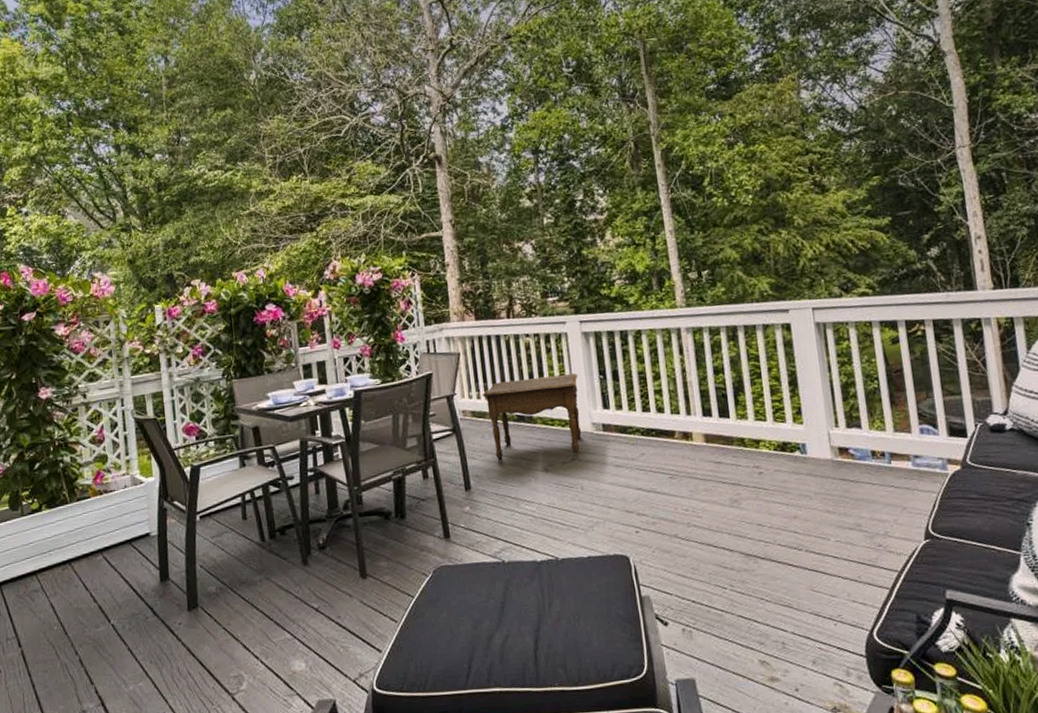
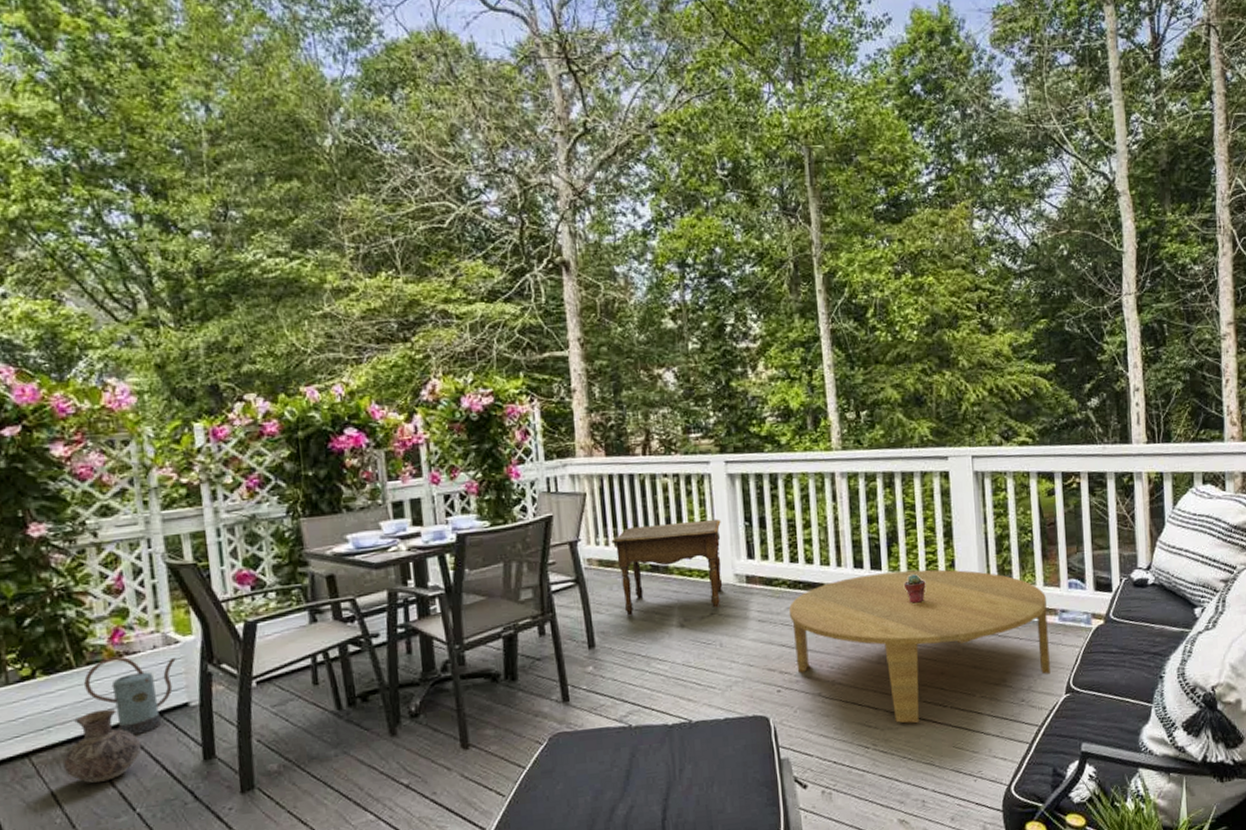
ceramic jug: none [59,537,116,599] -> present [62,708,142,784]
watering can: none [75,494,141,560] -> present [84,656,176,736]
coffee table: none [643,417,907,566] -> present [788,569,1050,723]
potted succulent: none [751,422,774,450] -> present [903,574,926,604]

